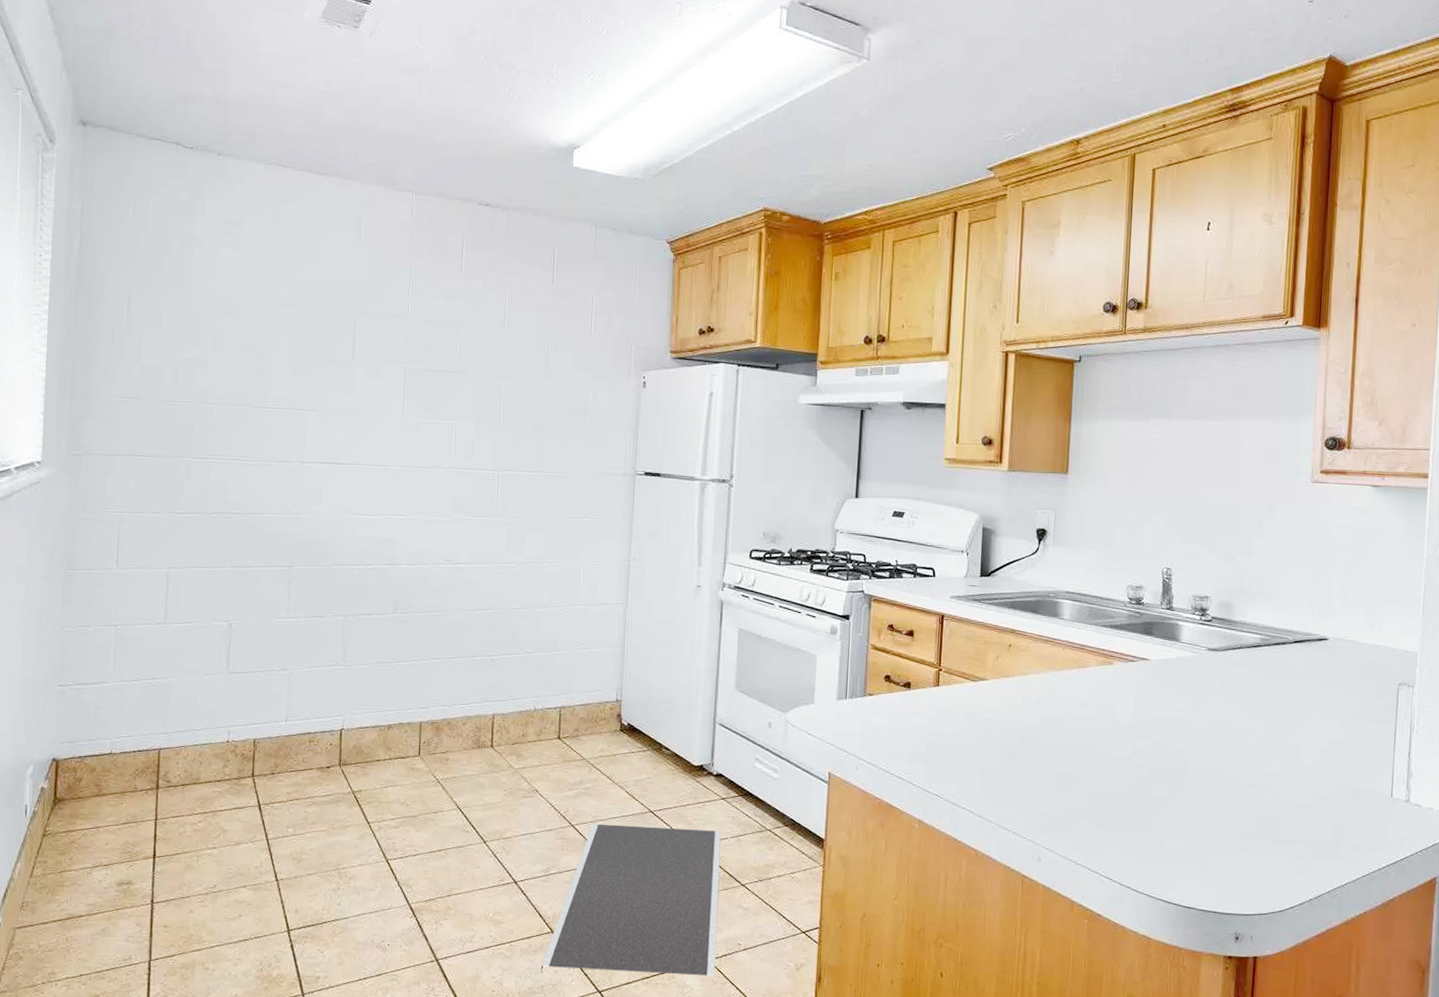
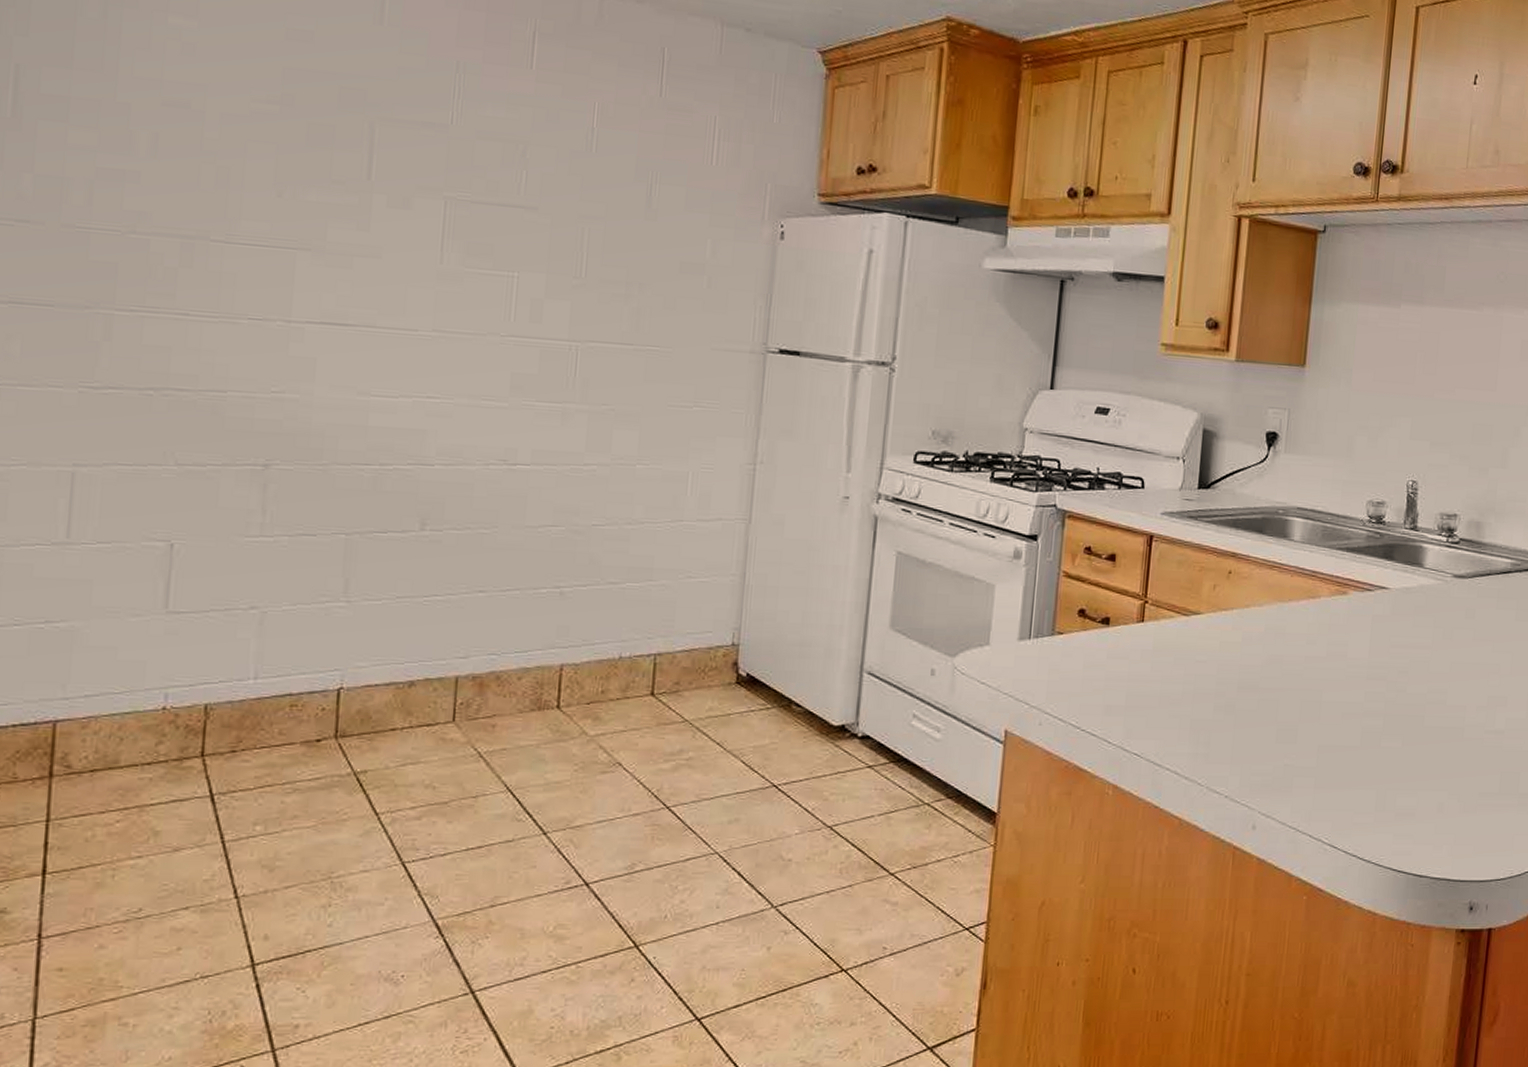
door mat: present [540,824,721,976] -> none [618,805,866,999]

